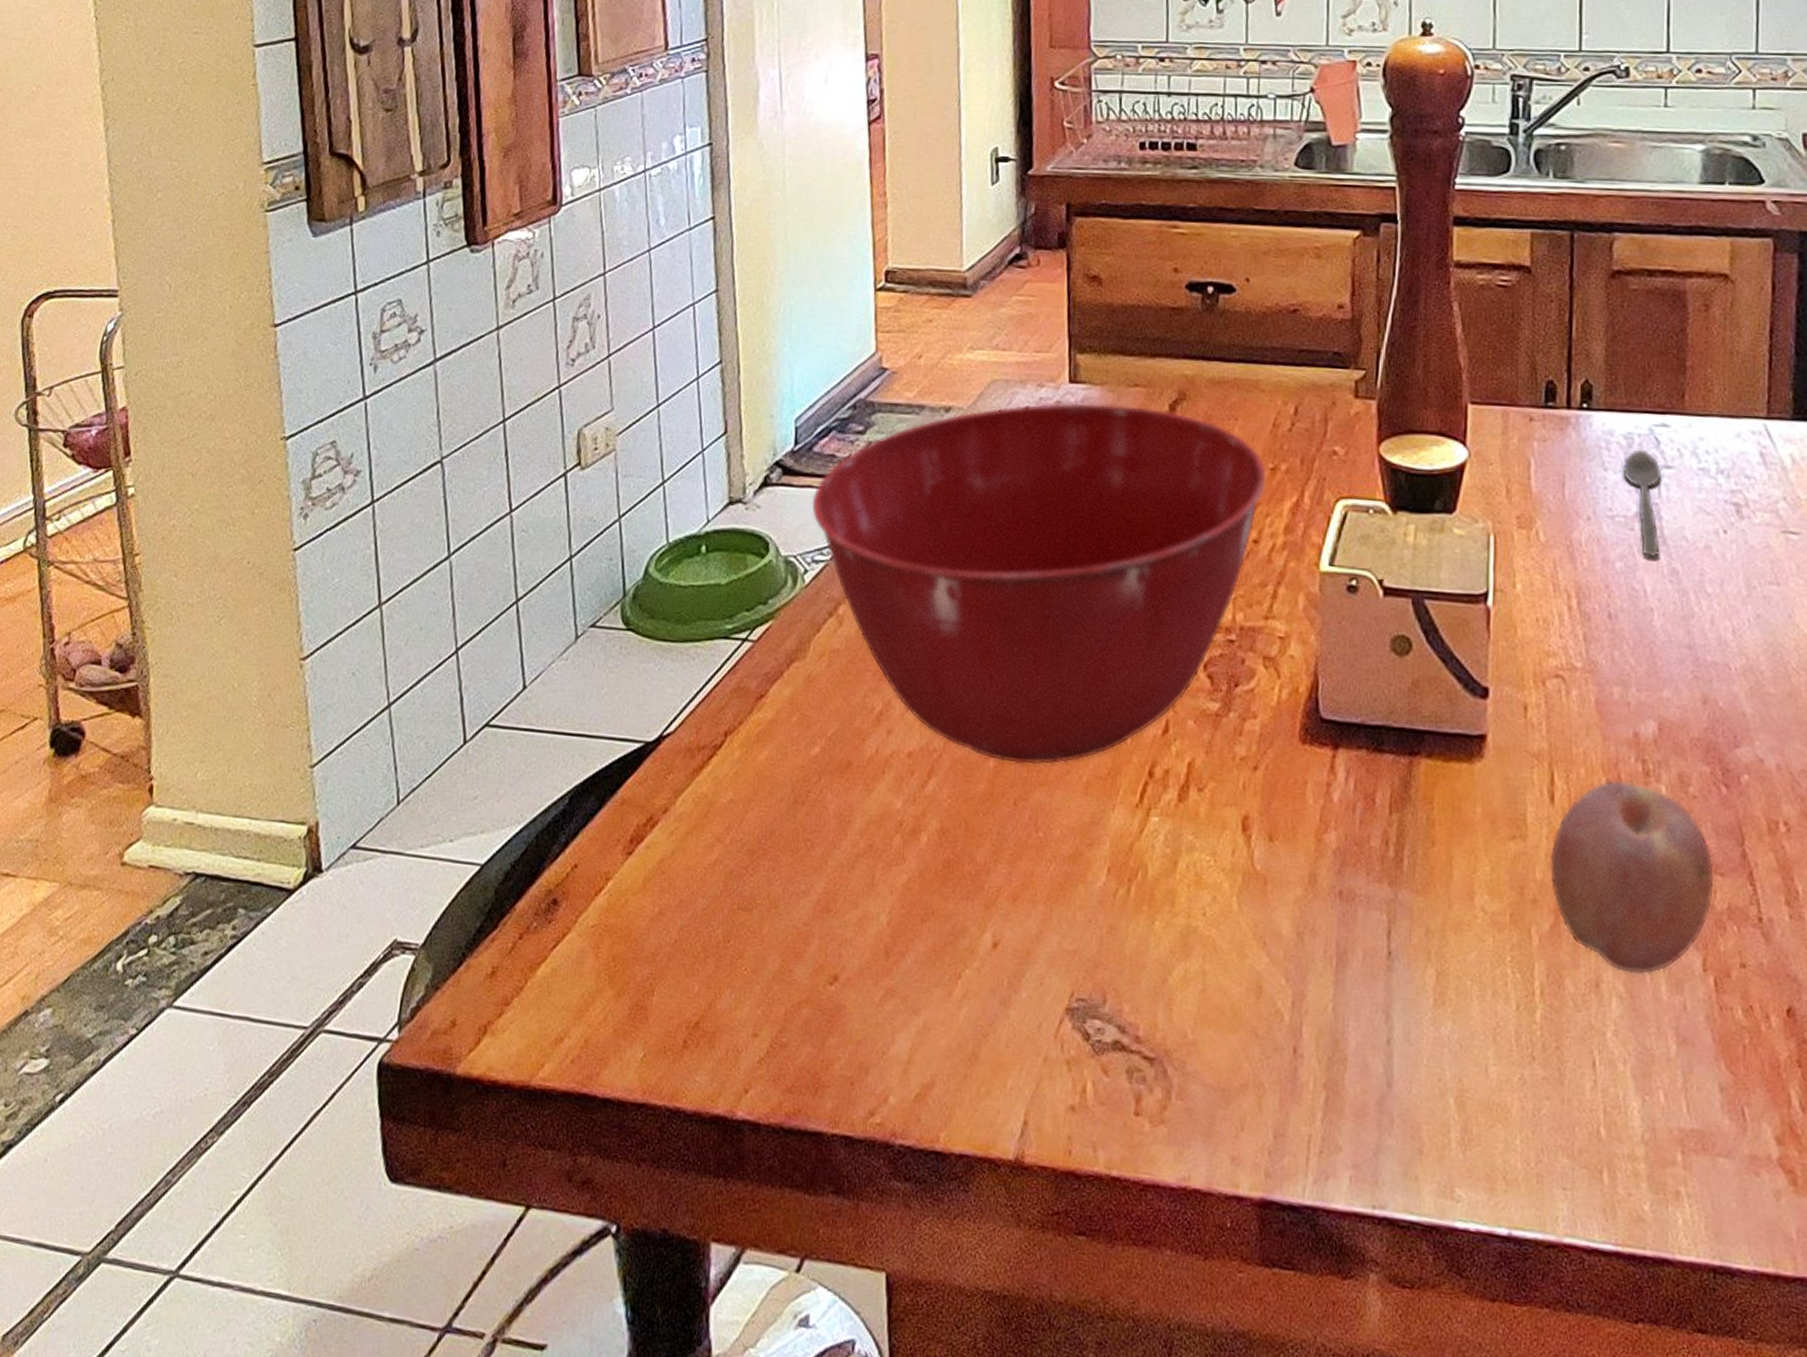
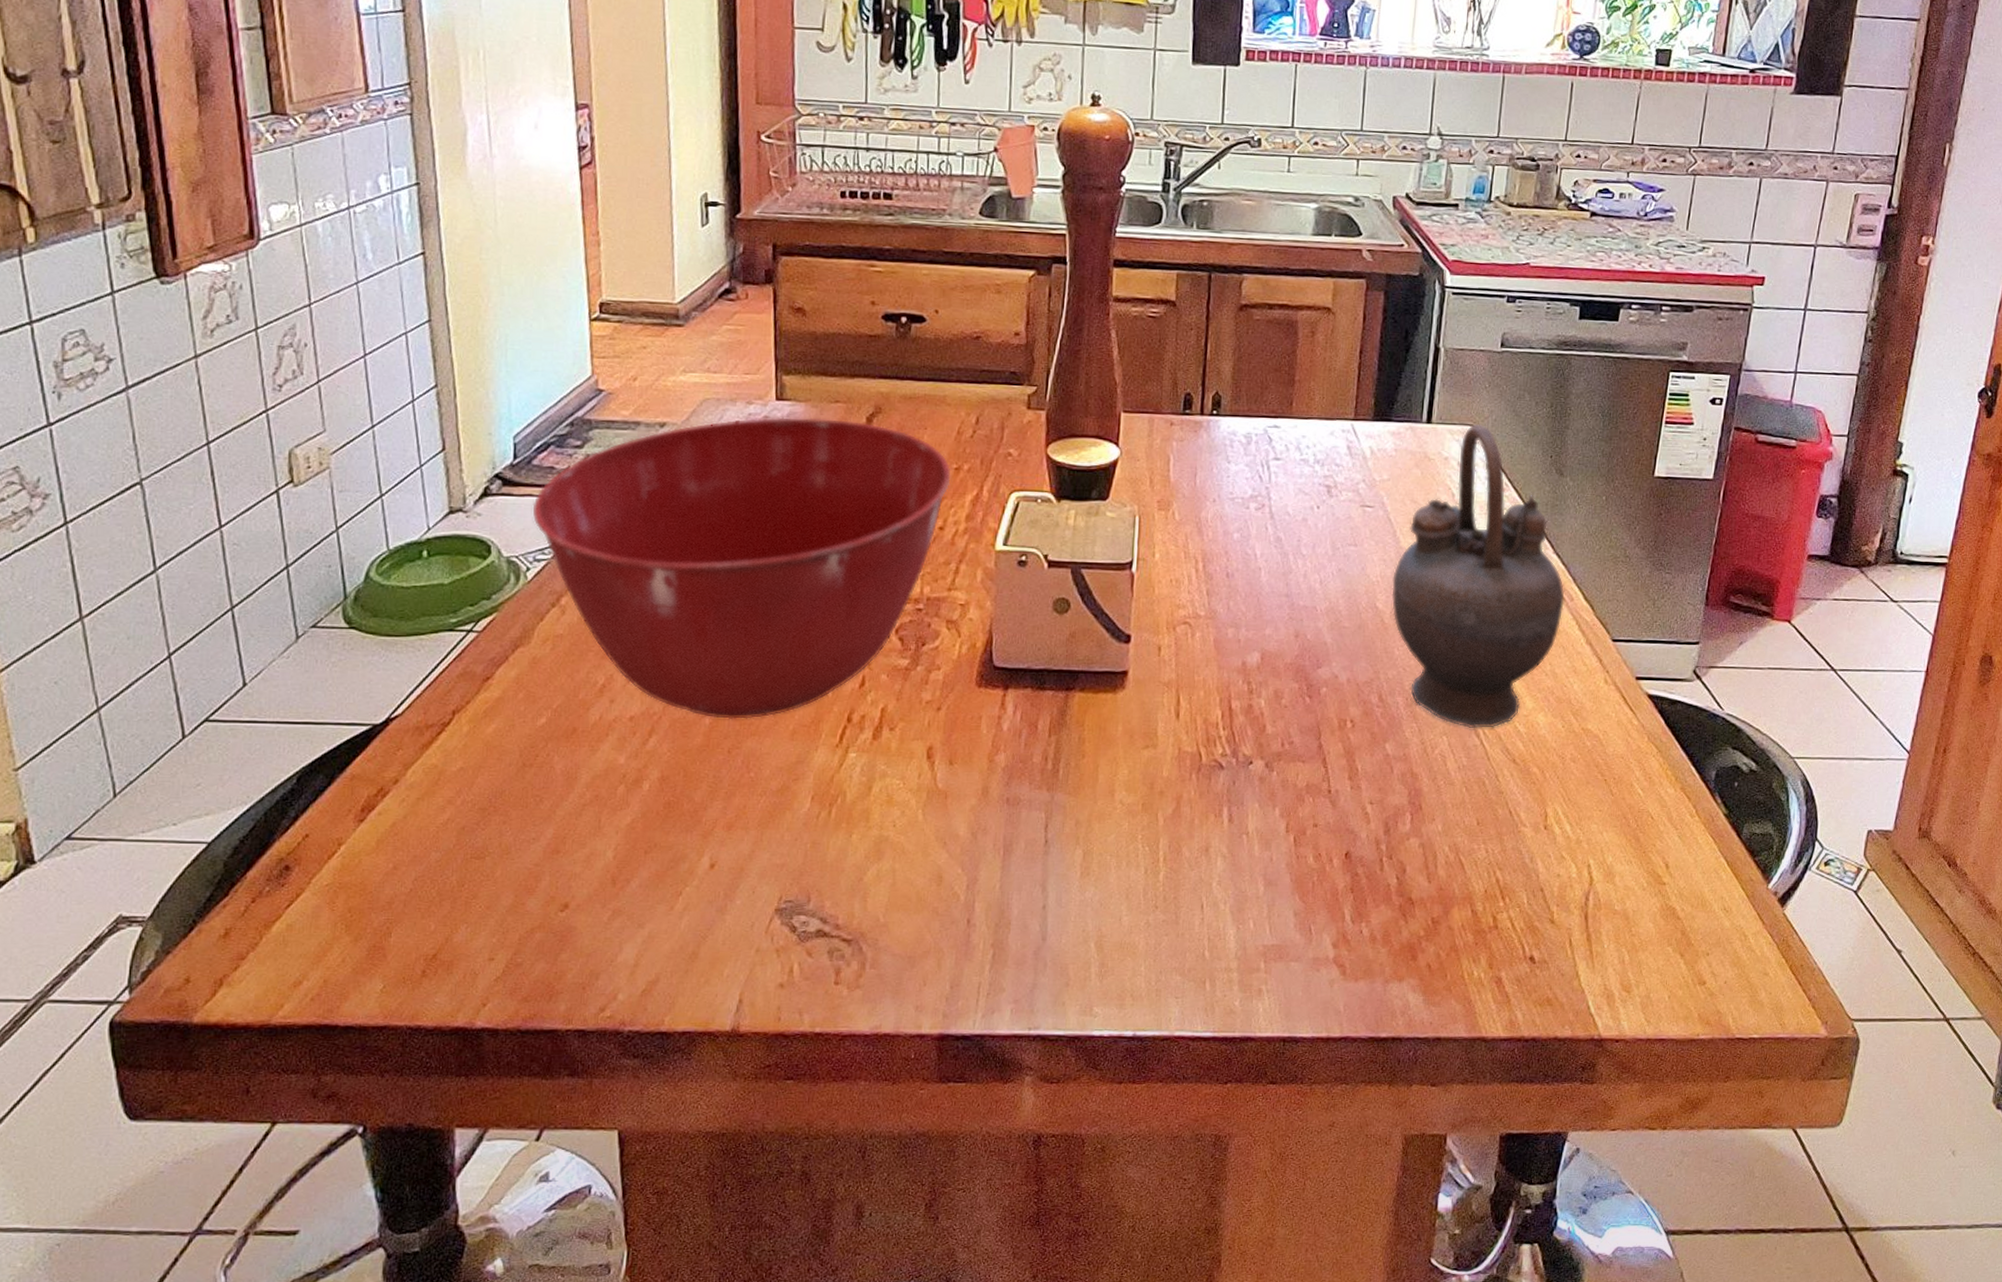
fruit: present [1550,780,1714,975] -> none [1174,698,1298,840]
spoon: present [1621,449,1663,558] -> none [1241,445,1273,530]

